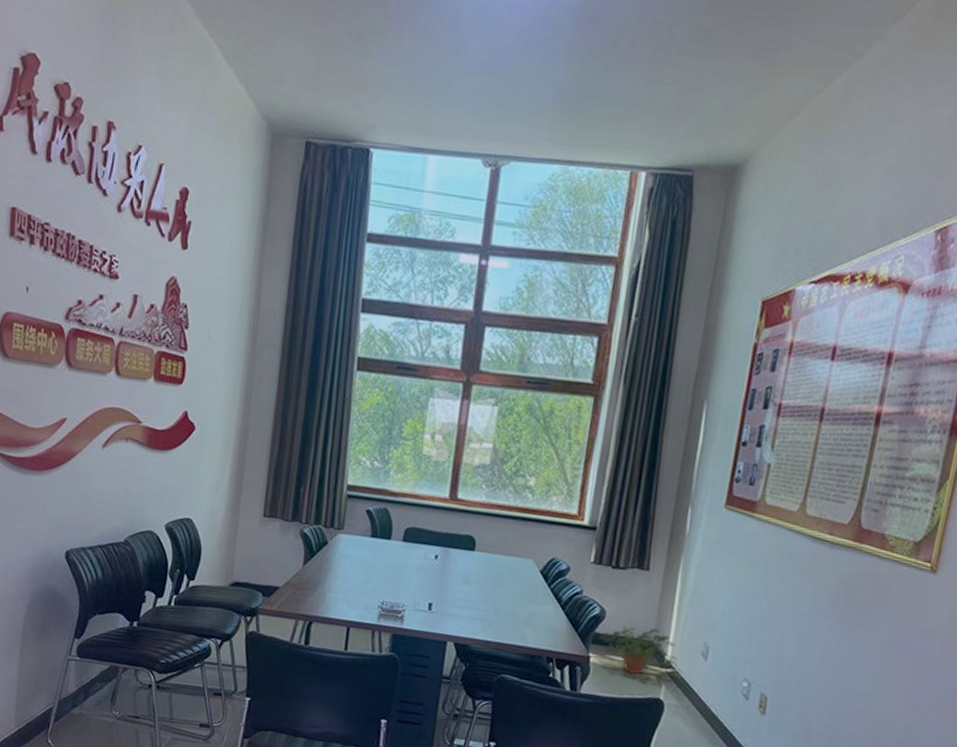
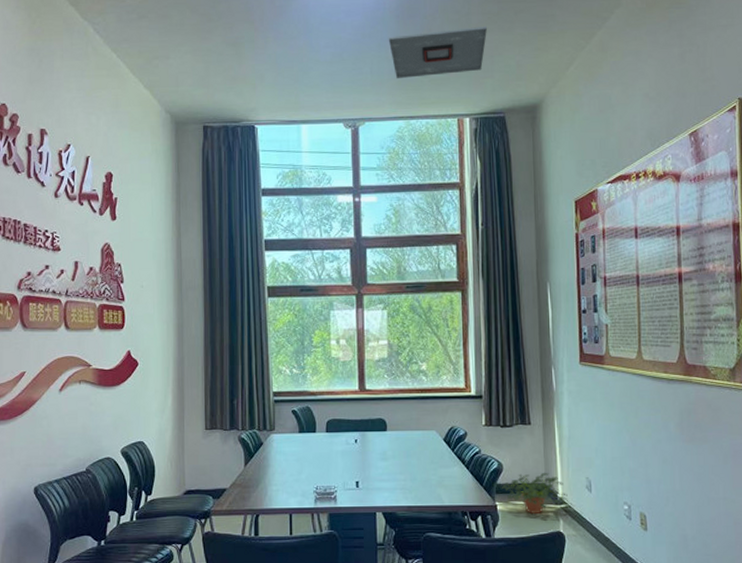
ceiling vent: none [558,46,693,109] -> present [388,25,487,79]

